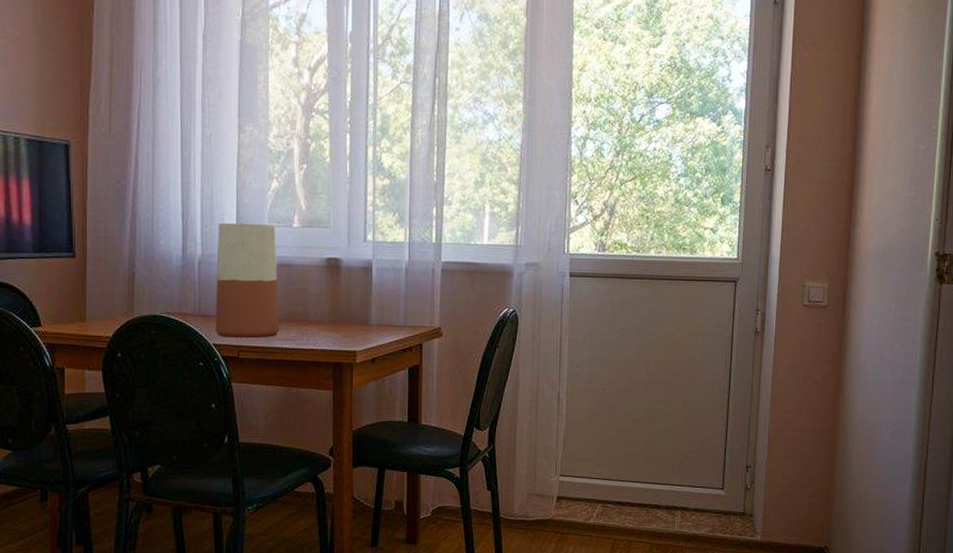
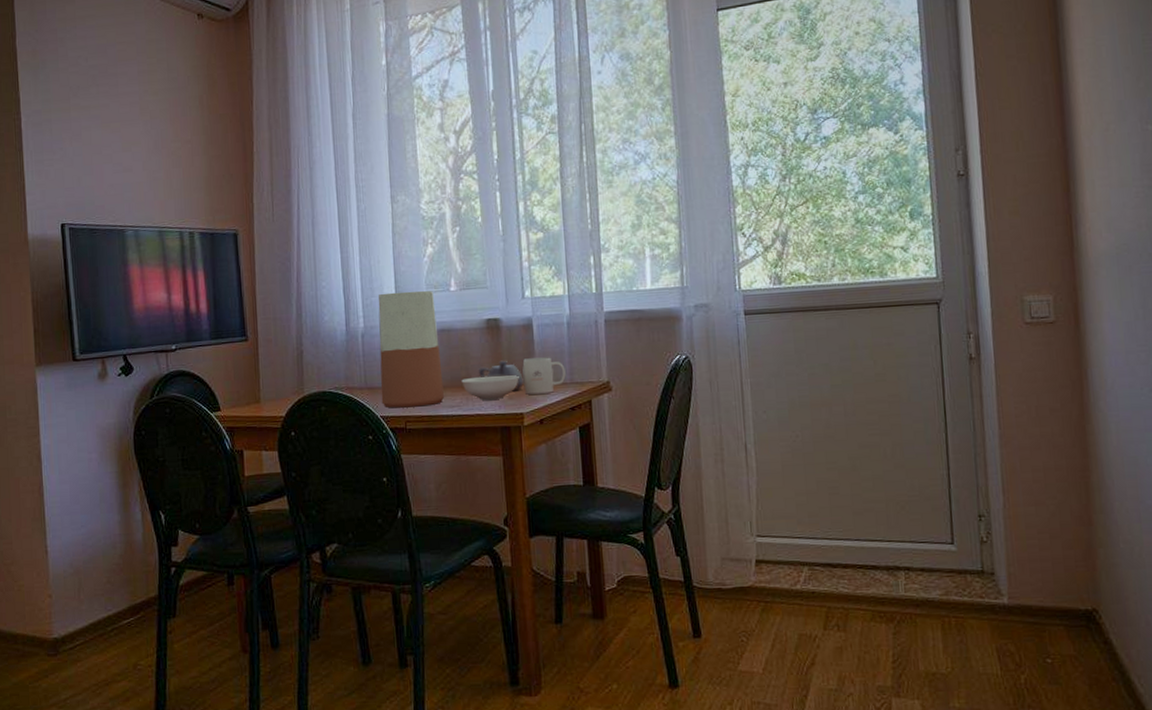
bowl: none [297,313,355,336] -> present [461,374,519,400]
teapot: none [315,299,359,330] -> present [478,360,524,391]
mug: none [359,299,400,334] -> present [522,357,566,395]

